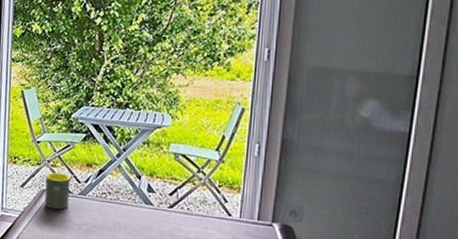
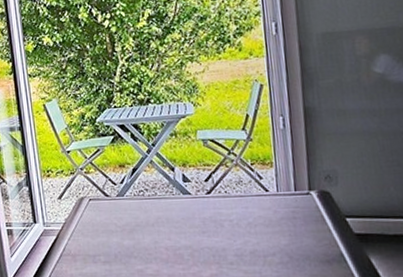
mug: present [44,172,71,210] -> none [82,177,109,216]

